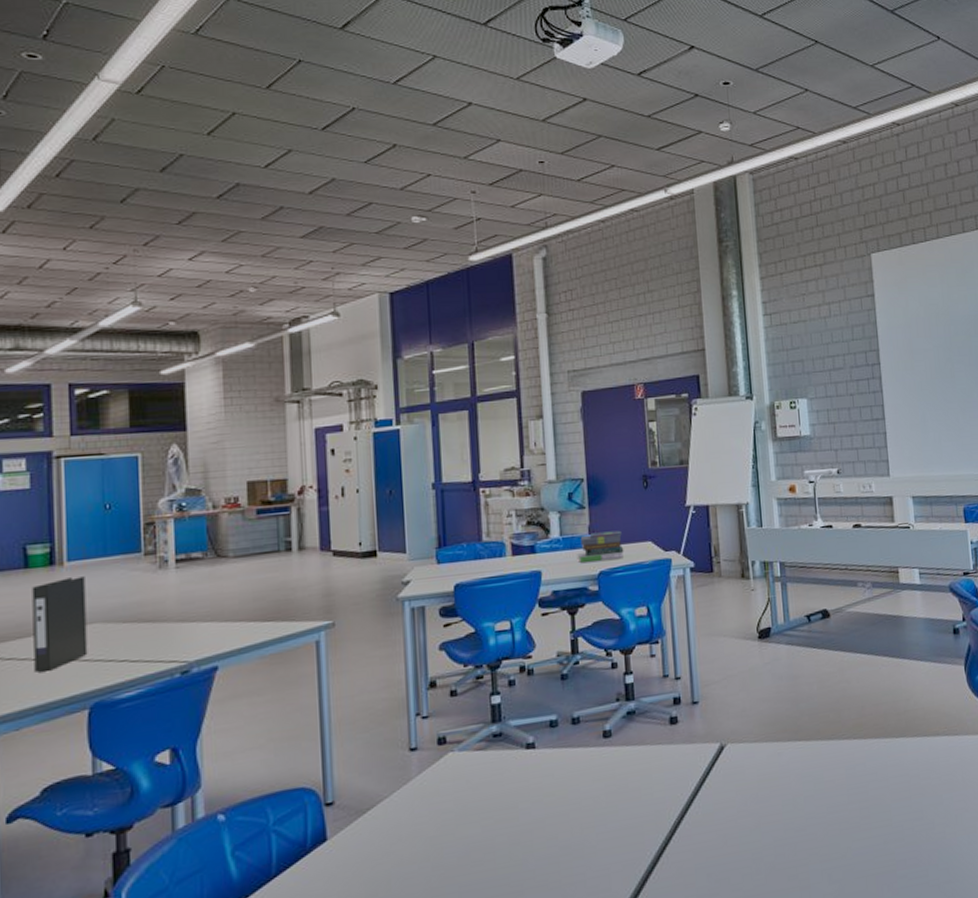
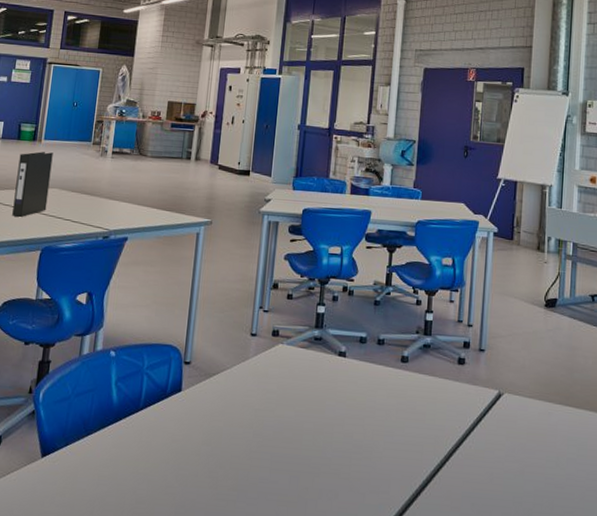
books: present [577,530,624,563] -> none [401,187,441,213]

